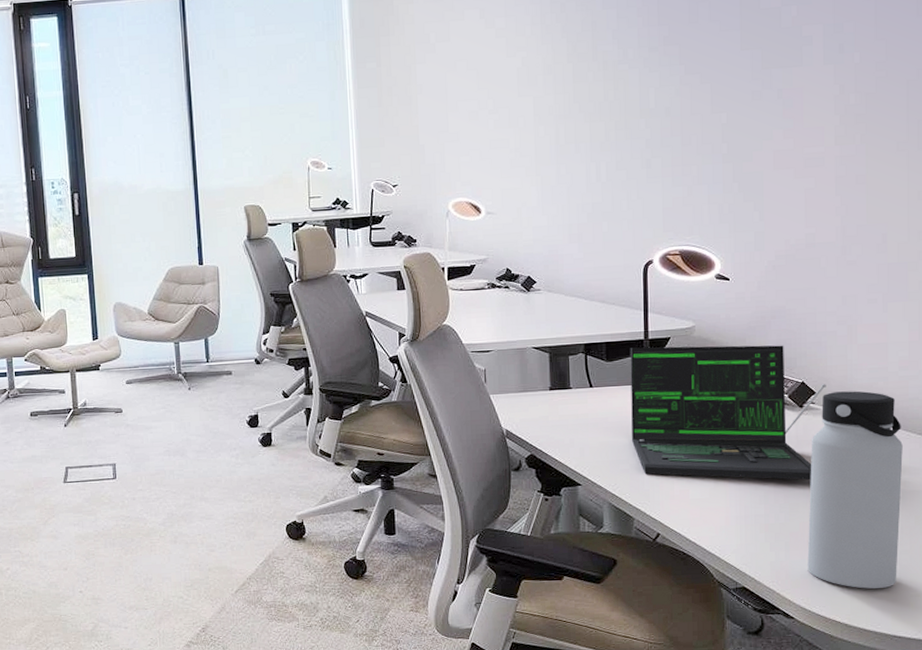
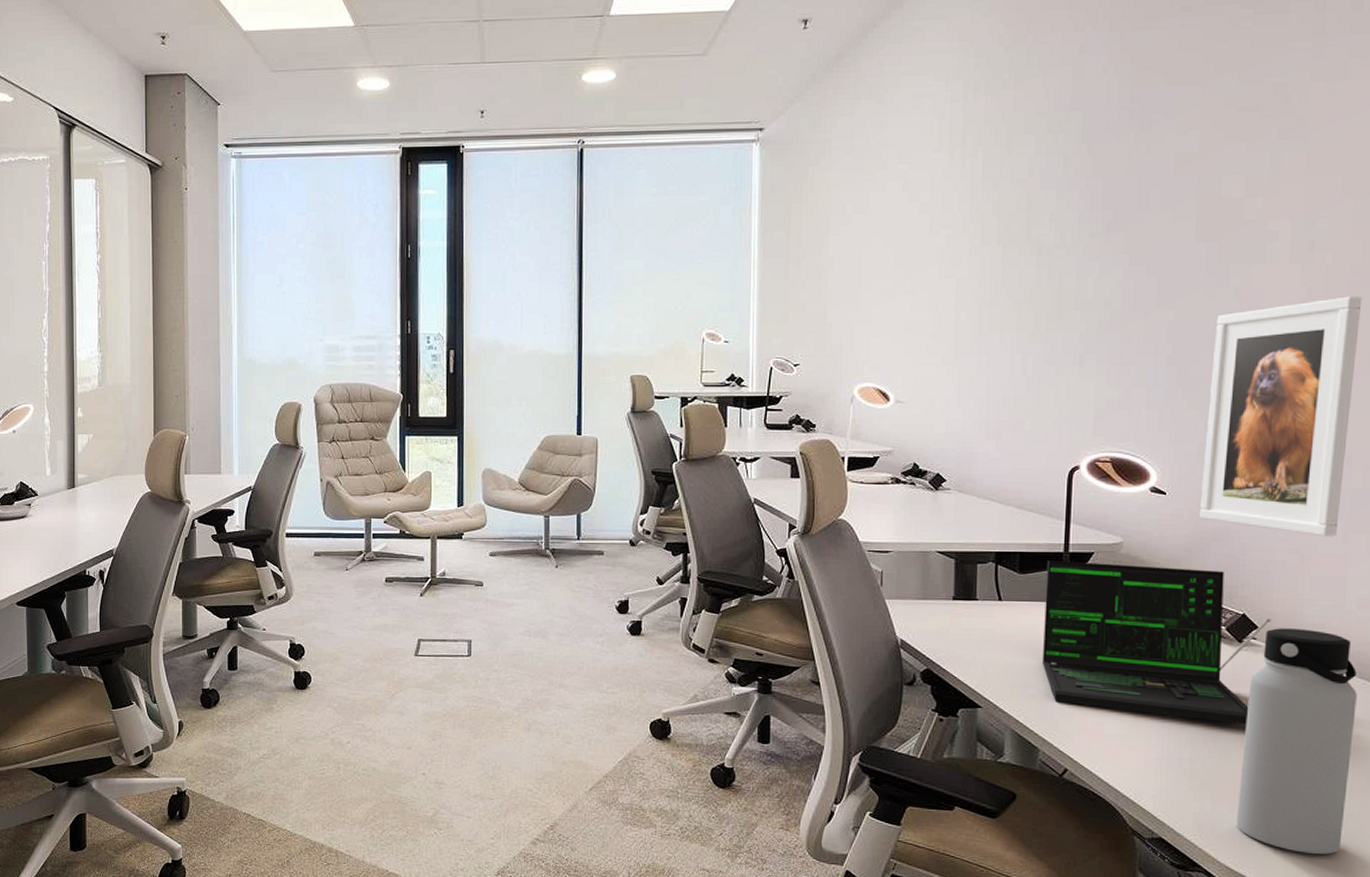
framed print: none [759,90,887,308] -> present [1199,296,1362,537]

